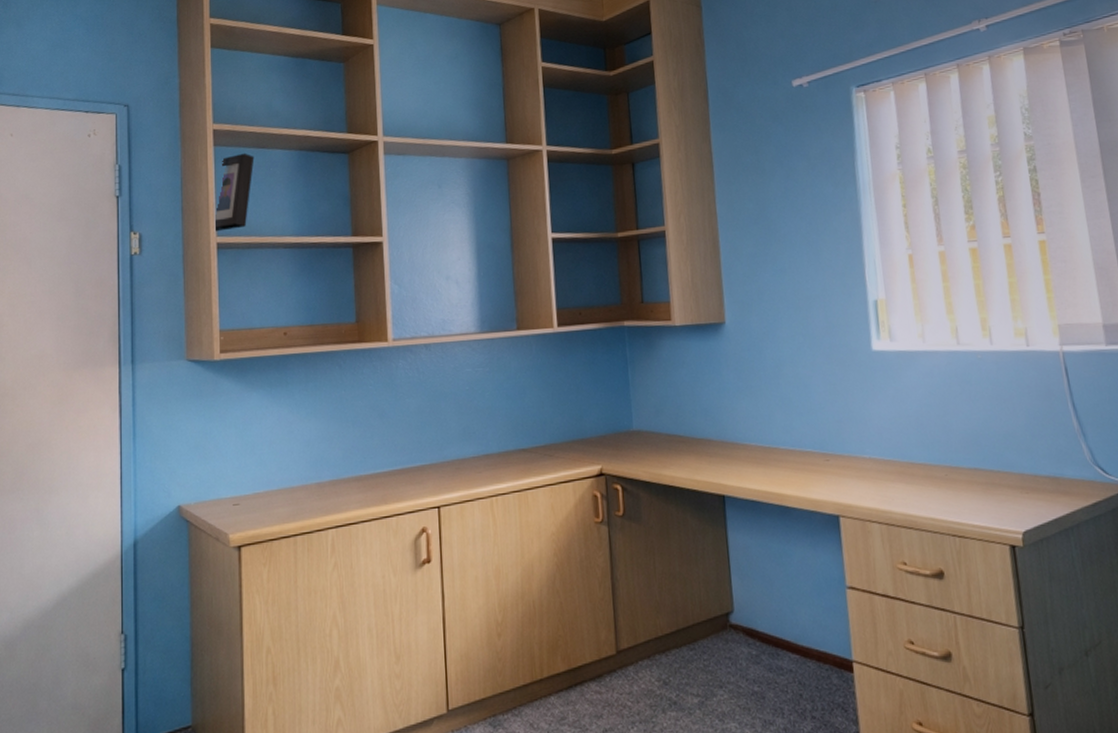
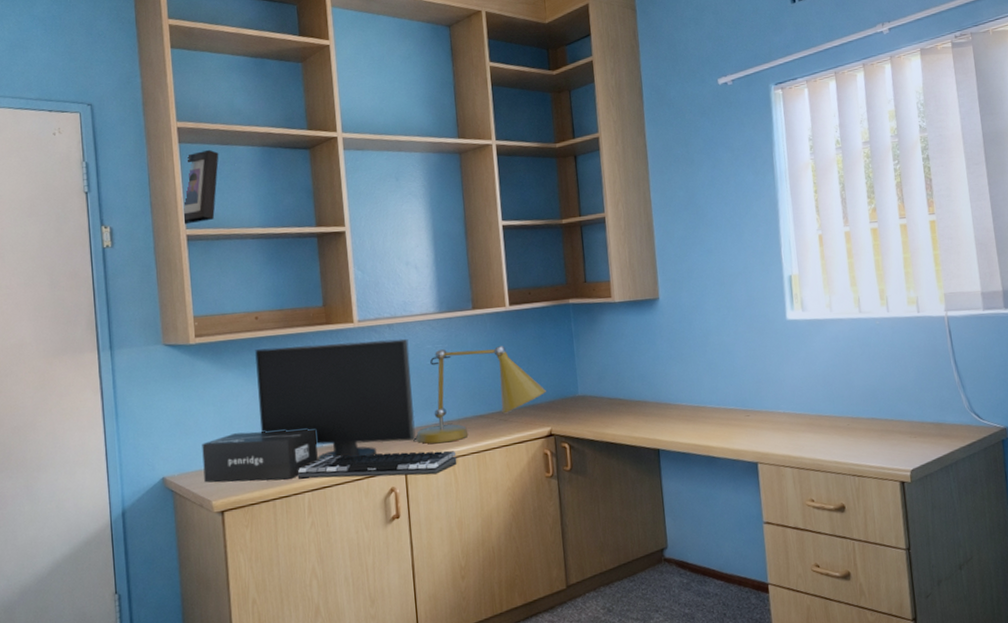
box: none [221,458,344,514] -> present [202,429,318,483]
computer monitor: none [281,360,451,493] -> present [254,338,416,460]
computer keyboard: none [321,487,496,516] -> present [297,450,457,479]
table lamp: none [448,371,597,480] -> present [413,346,546,444]

